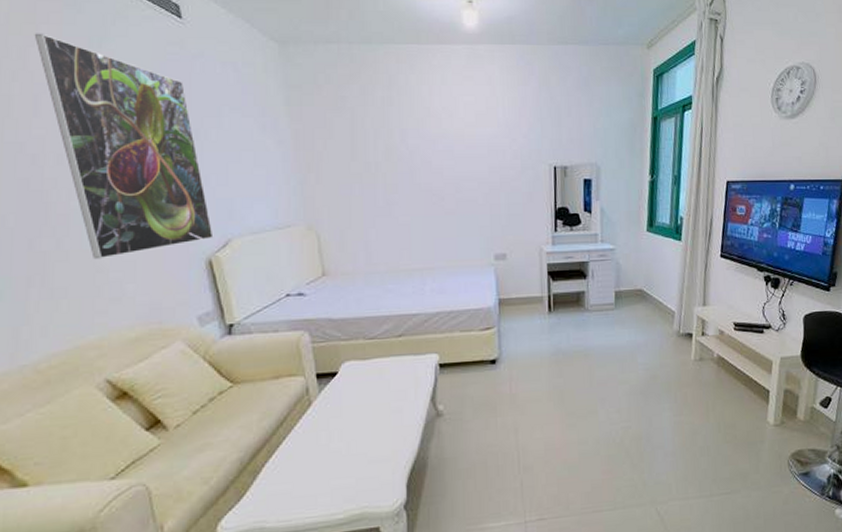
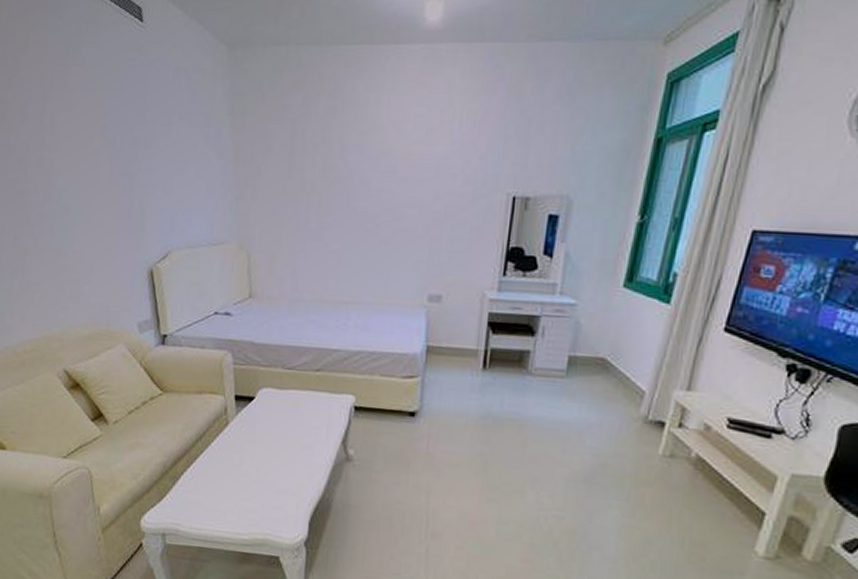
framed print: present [34,33,214,260] -> none [25,41,156,260]

